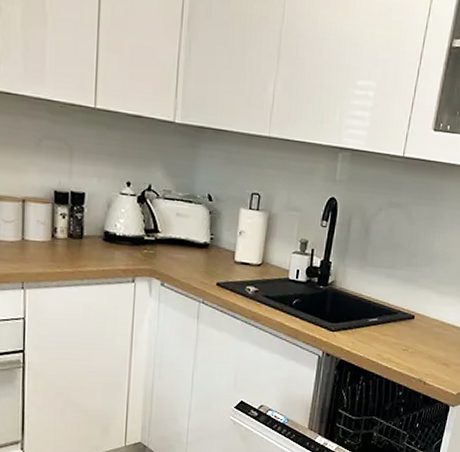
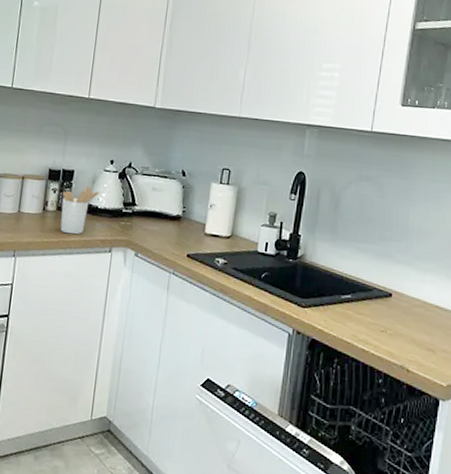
utensil holder: none [73,210,117,264] -> present [60,186,100,235]

